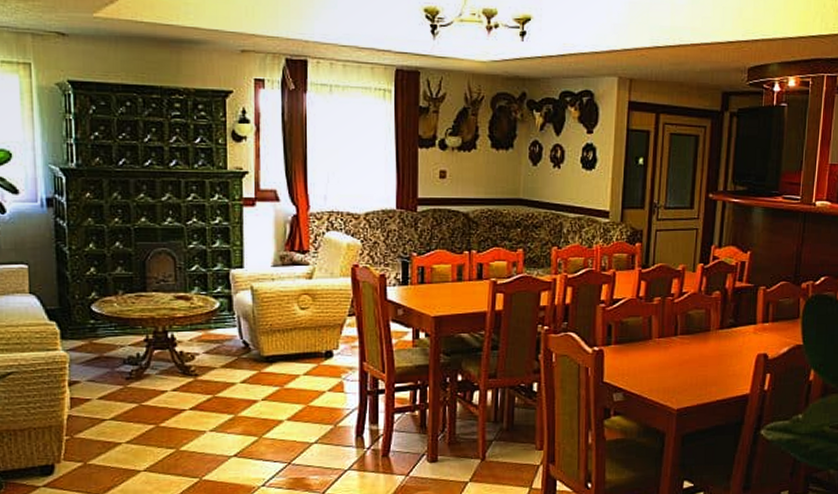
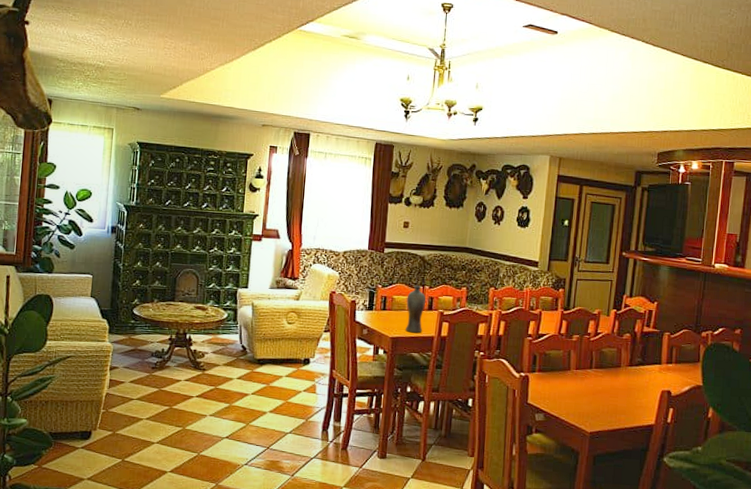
vase: none [450,250,474,310] -> present [406,285,426,334]

